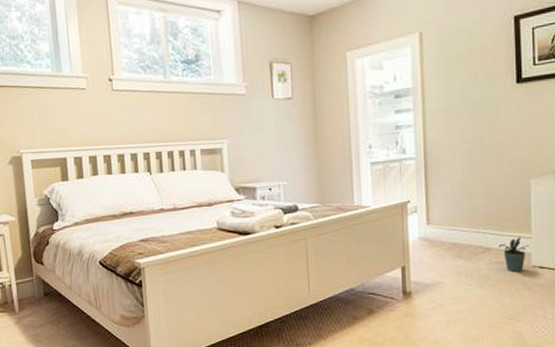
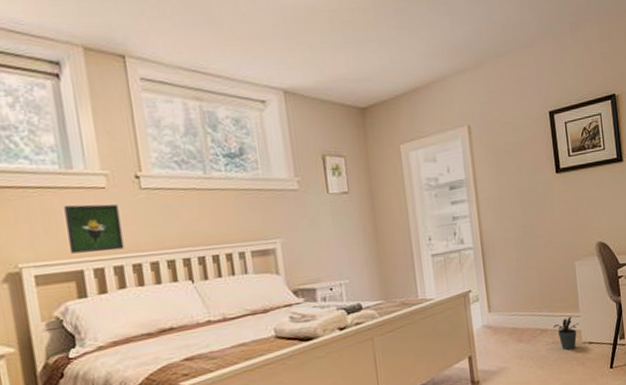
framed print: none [54,102,98,144] -> present [64,204,125,254]

